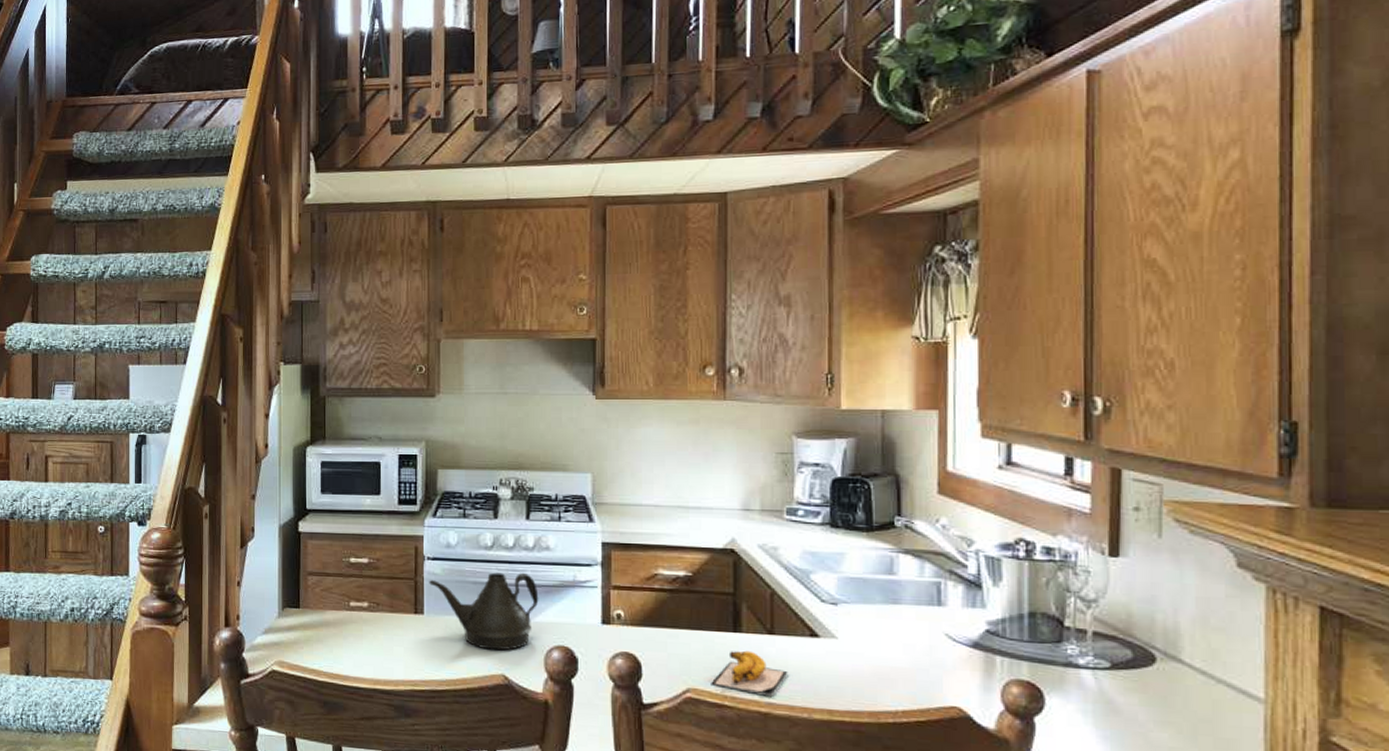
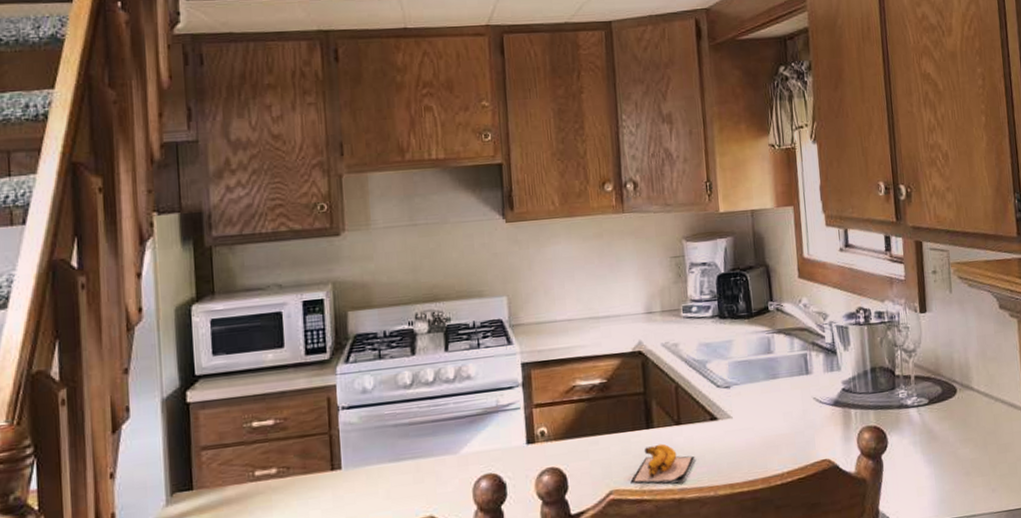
teapot: present [429,572,539,651] -> none [345,406,464,494]

